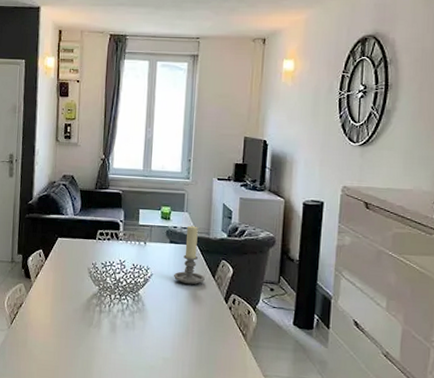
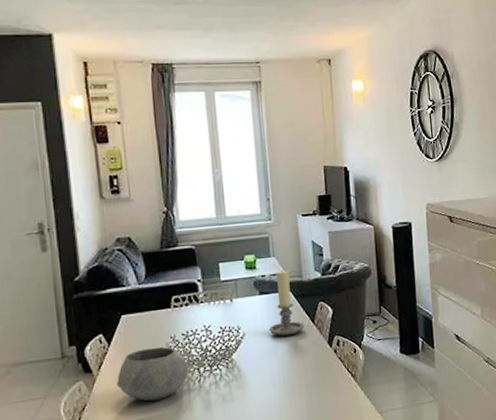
bowl: none [46,268,104,314] -> present [116,346,190,402]

